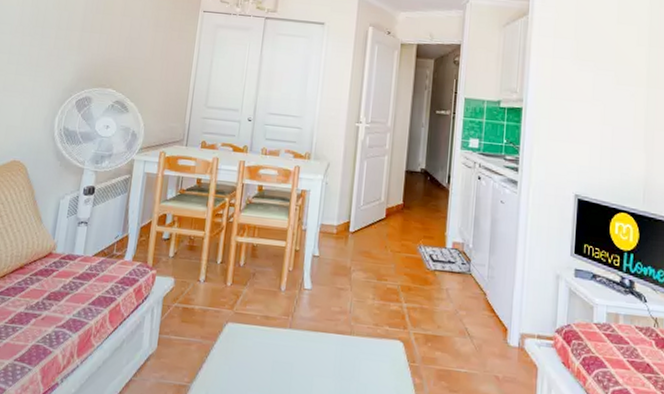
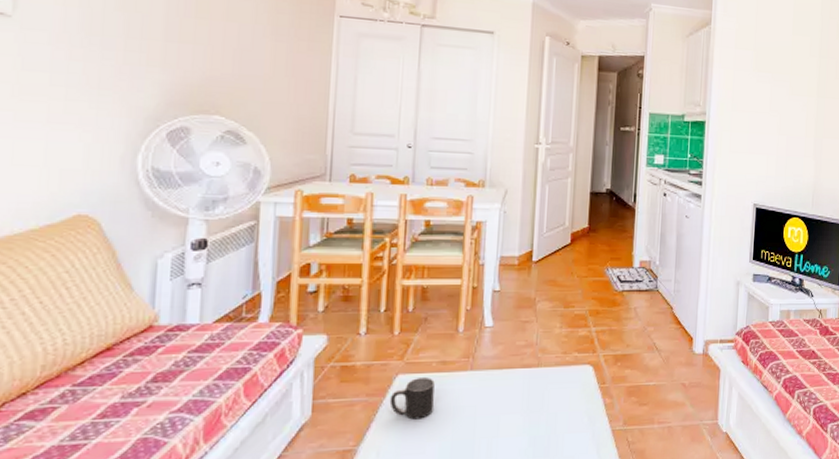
mug: none [219,328,258,368] -> present [389,378,435,420]

